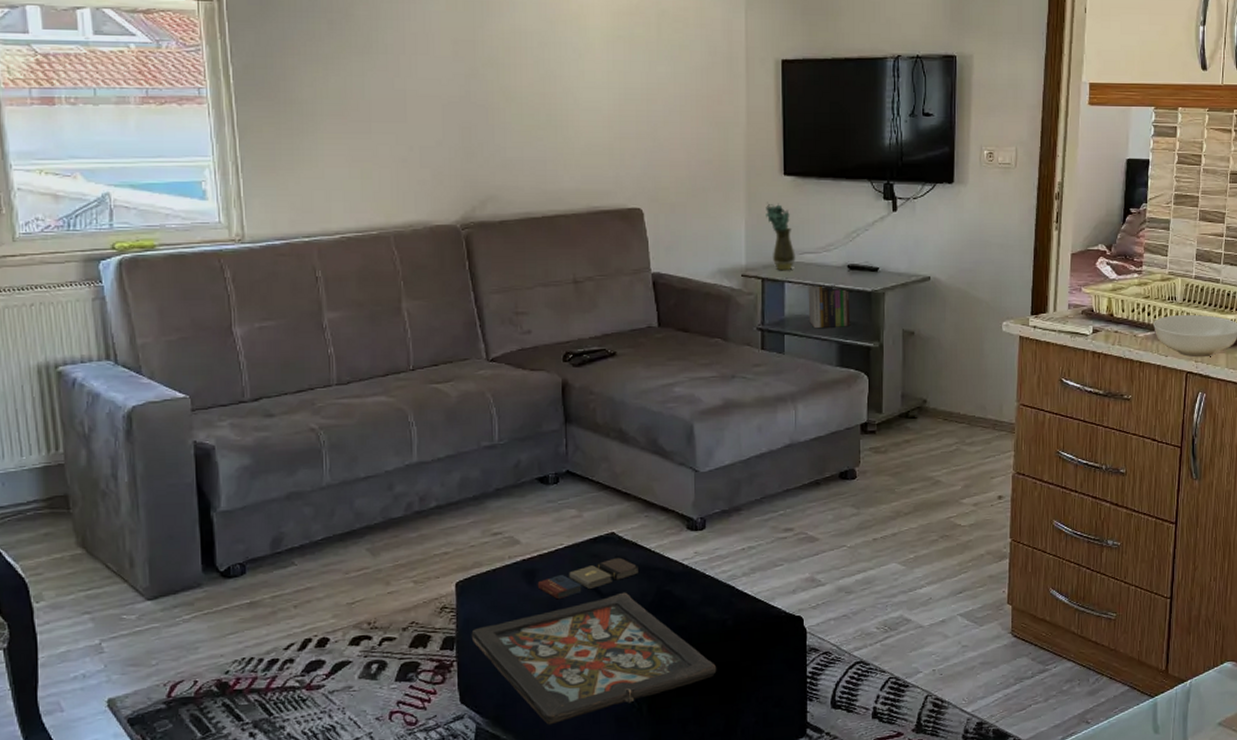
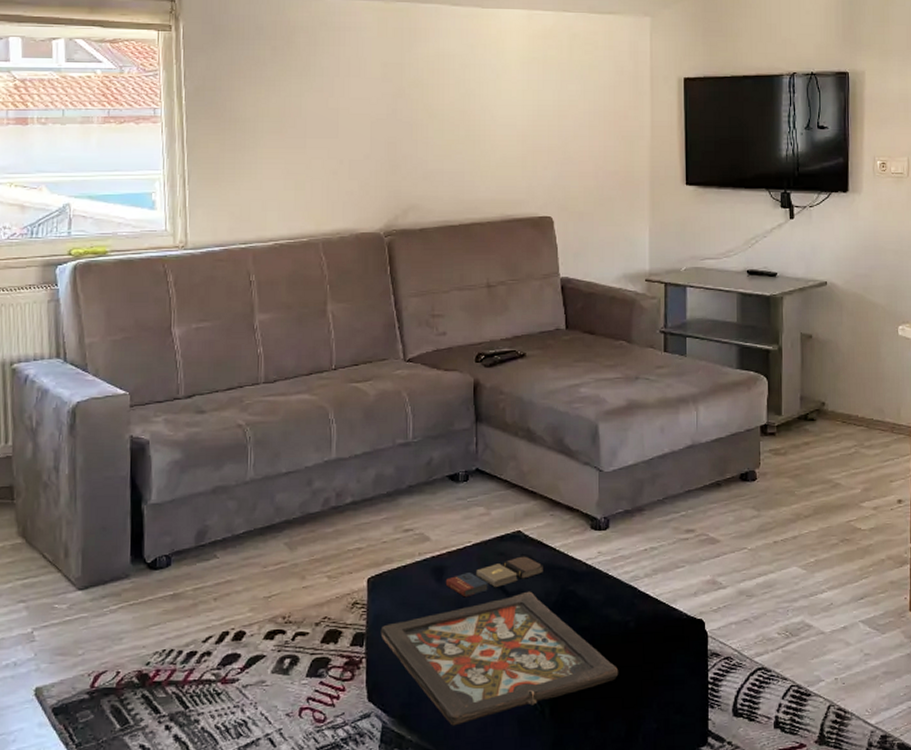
vase: present [766,201,796,271] -> none [669,210,697,276]
books: present [808,283,850,329] -> none [709,287,749,332]

